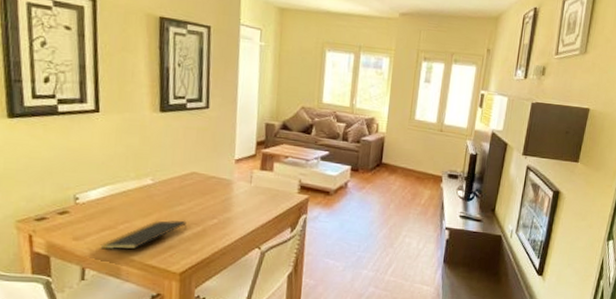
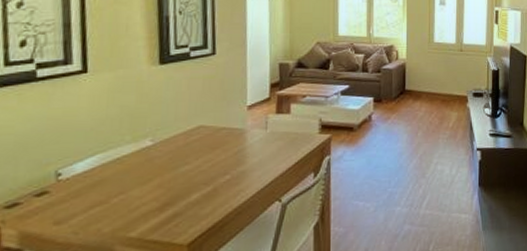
notepad: present [100,220,187,250] -> none [88,181,194,230]

